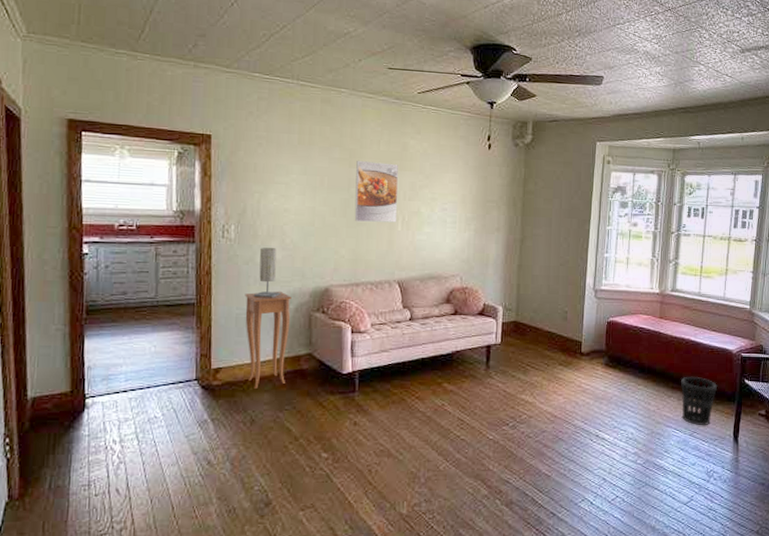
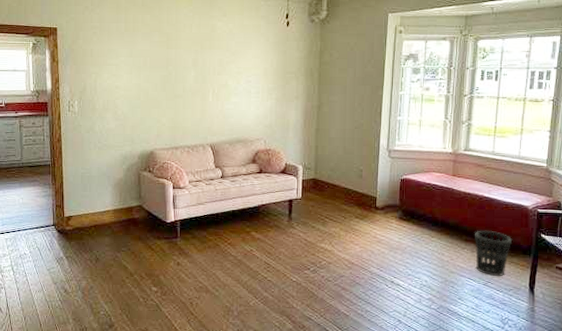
side table: present [245,291,292,389] -> none [87,154,124,233]
table lamp: present [253,248,281,298] -> none [94,119,116,160]
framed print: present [354,160,398,223] -> none [172,42,209,95]

